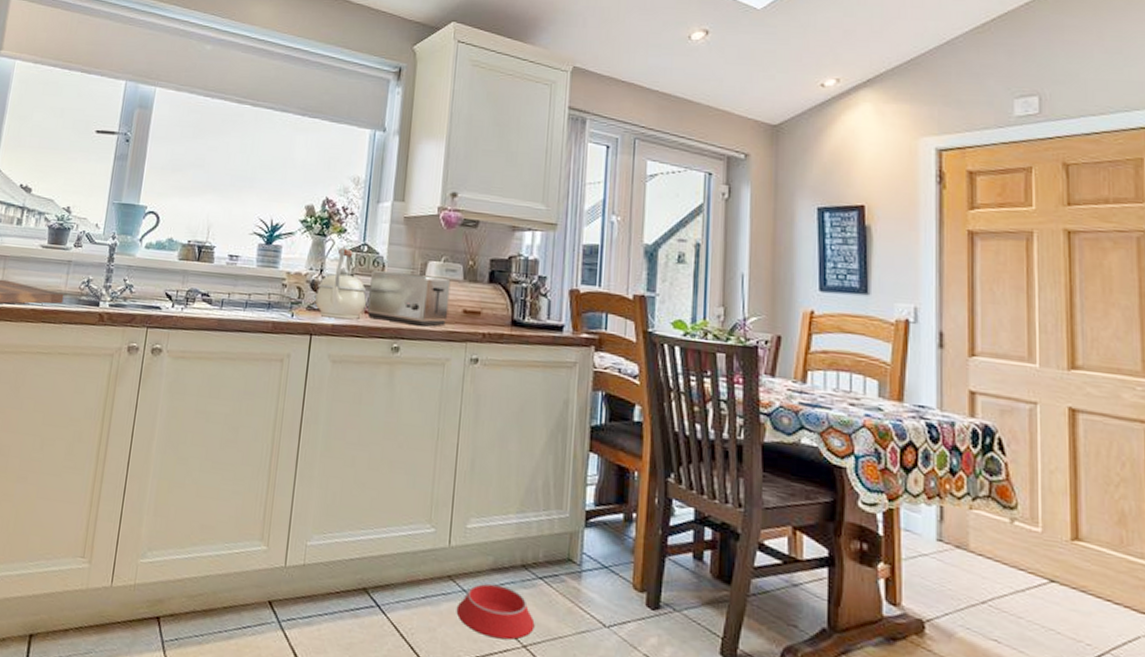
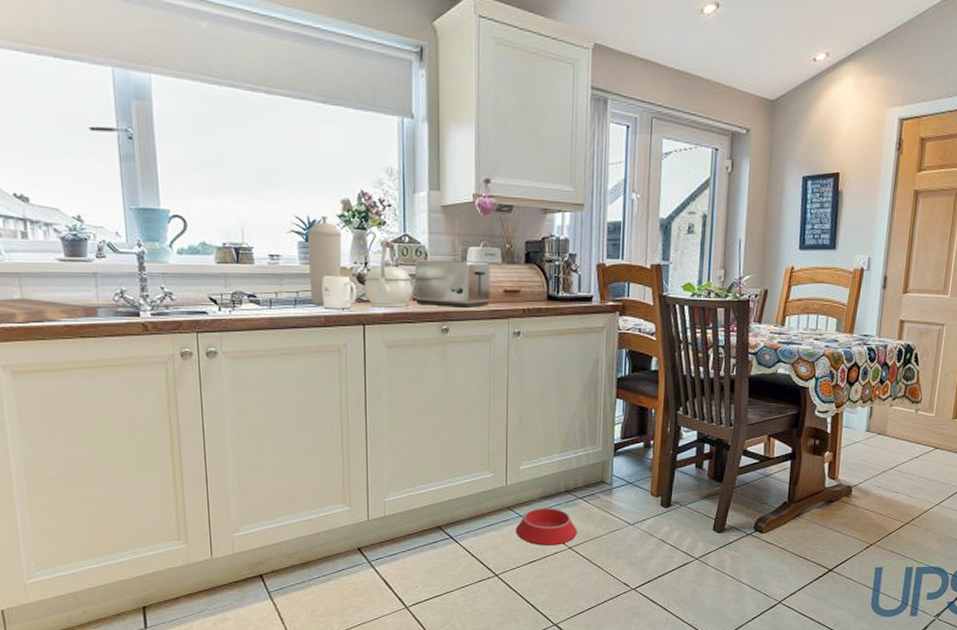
canister: none [261,221,302,311] -> present [307,216,342,306]
mug: none [272,279,309,317] -> present [322,275,357,309]

